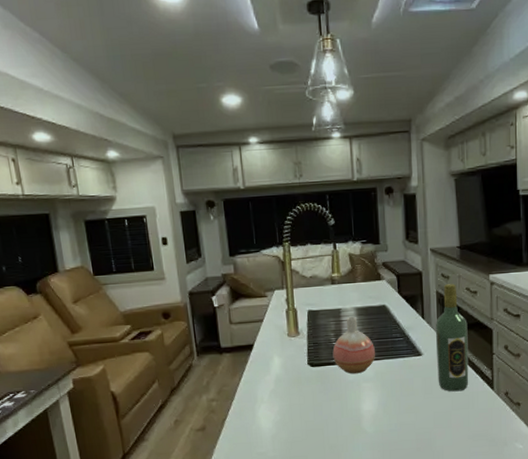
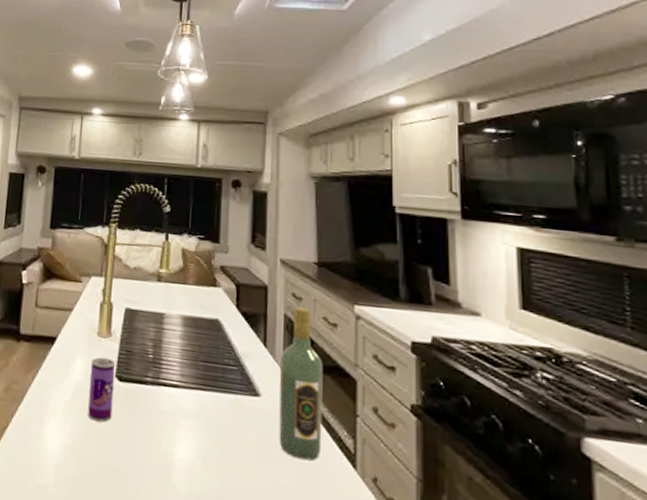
beverage can: none [286,352,310,399] -> present [88,357,116,422]
vase: present [332,316,376,374] -> none [147,325,201,404]

